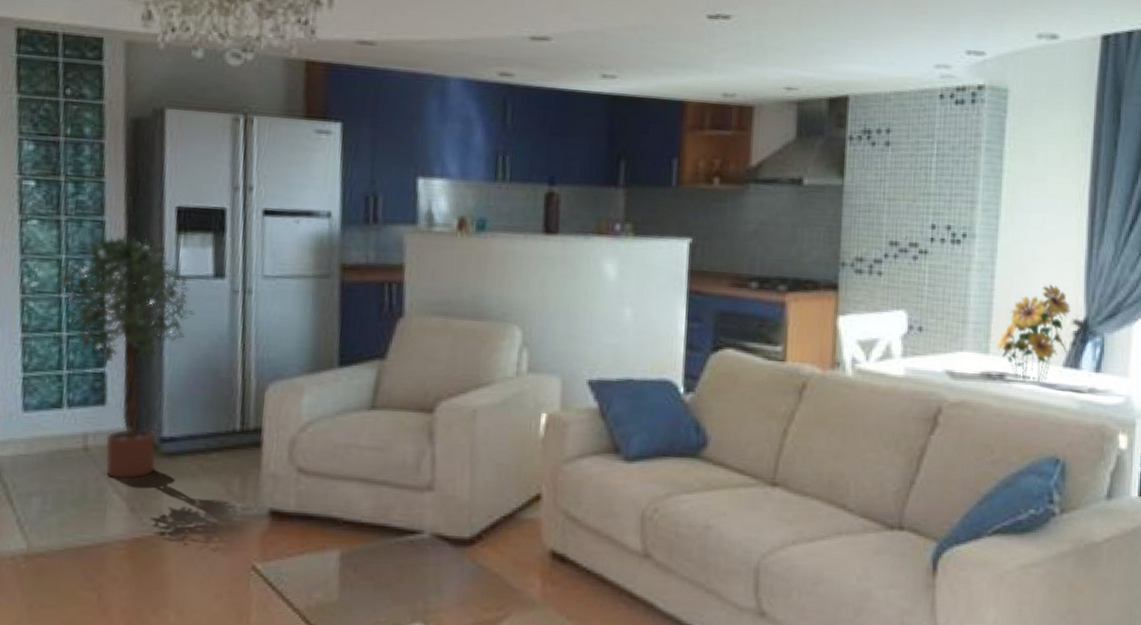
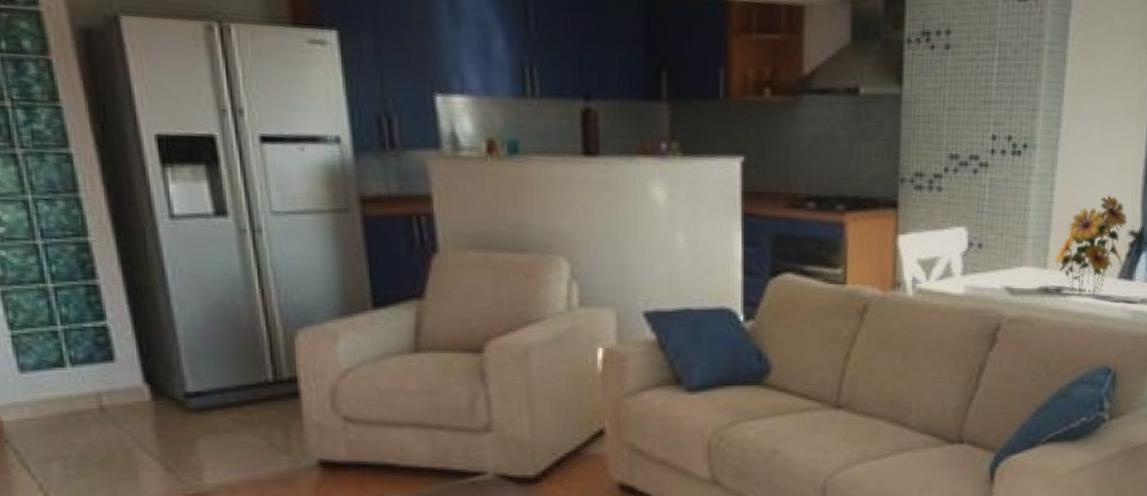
potted tree: present [52,236,195,480] -> none [21,170,200,439]

